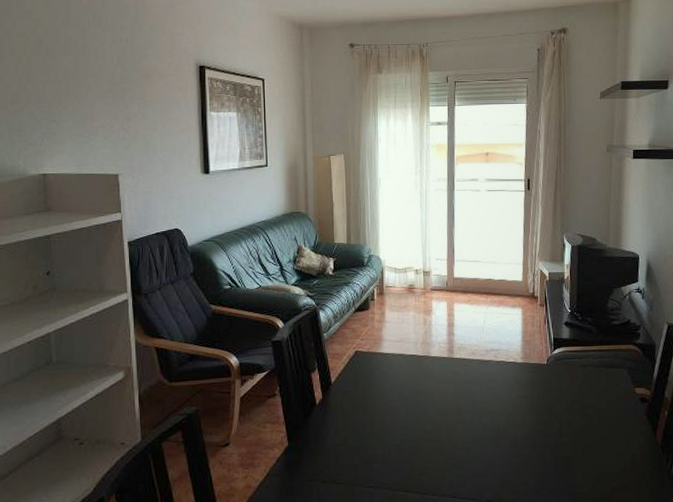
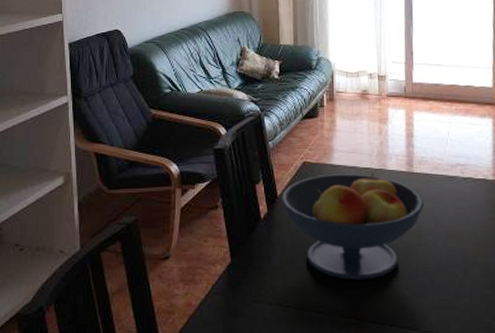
fruit bowl: none [334,359,463,456] -> present [280,172,425,280]

